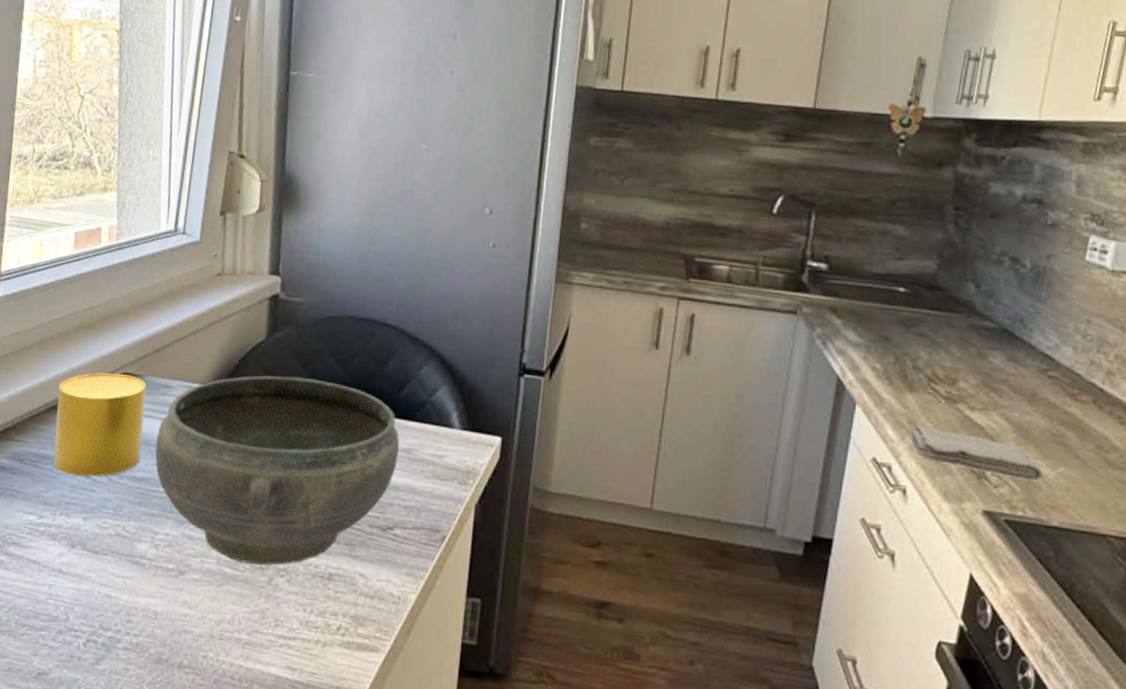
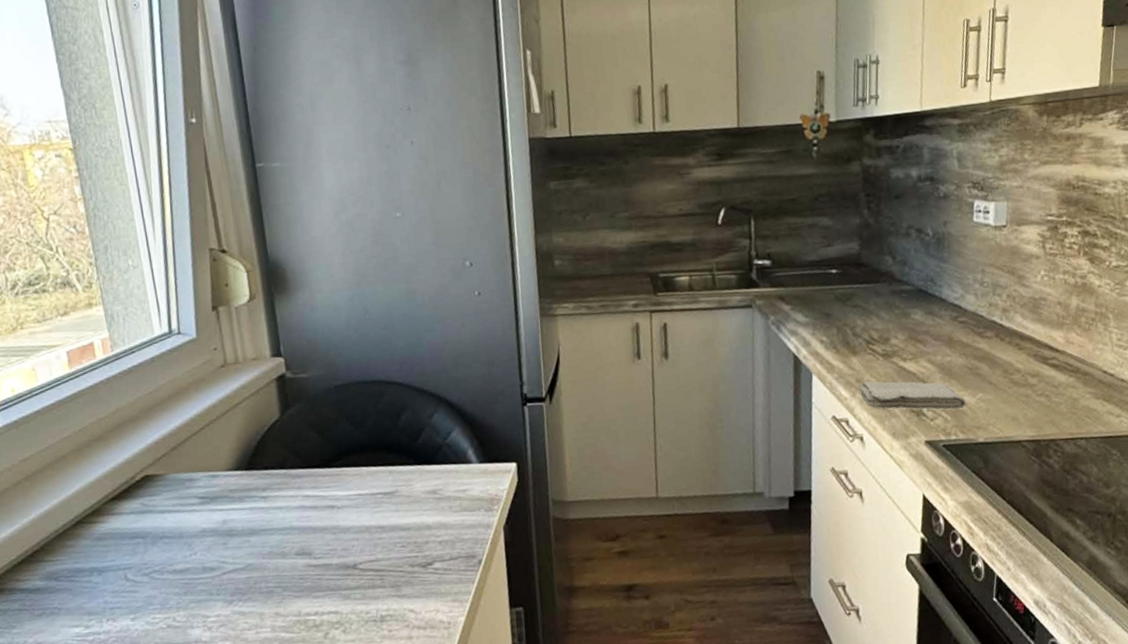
cup: present [53,373,147,477] -> none [80,476,178,582]
bowl: present [155,375,399,566] -> none [190,444,426,626]

